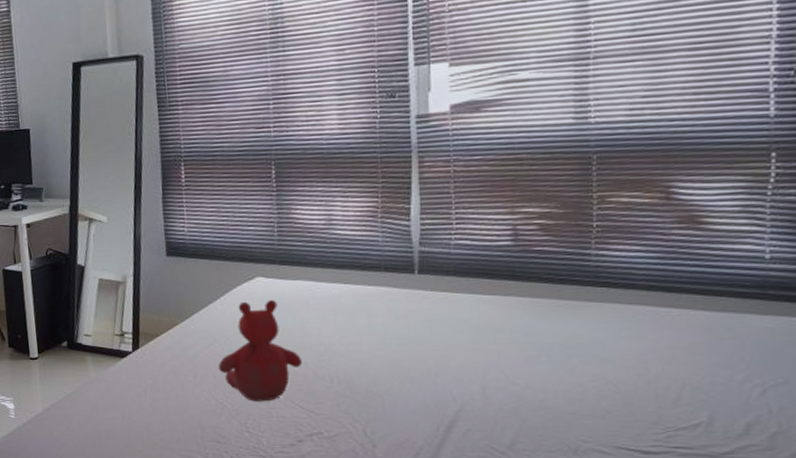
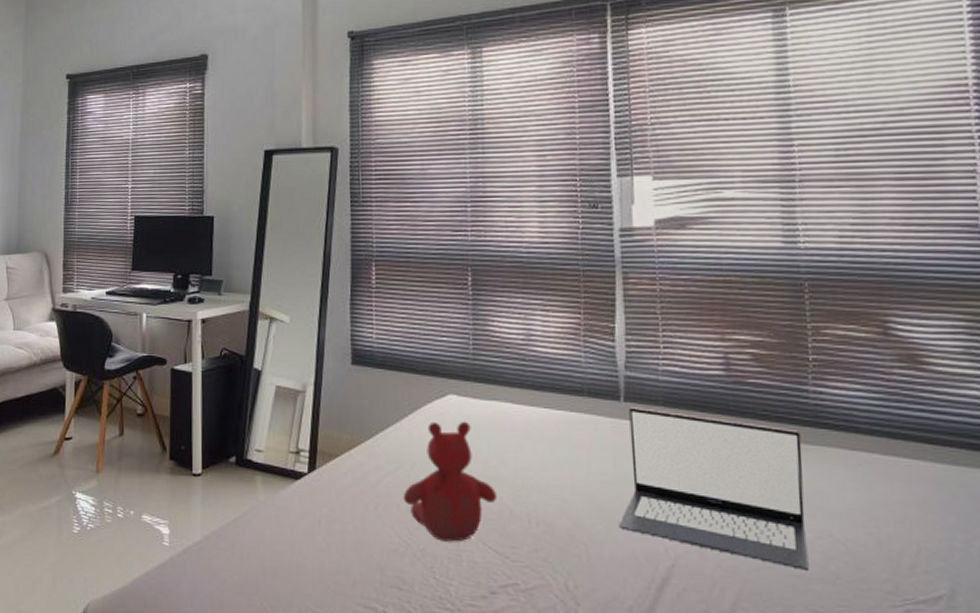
laptop: none [411,278,582,408] -> present [618,407,809,570]

